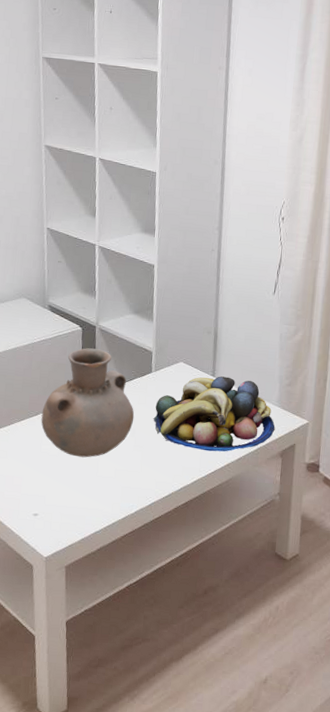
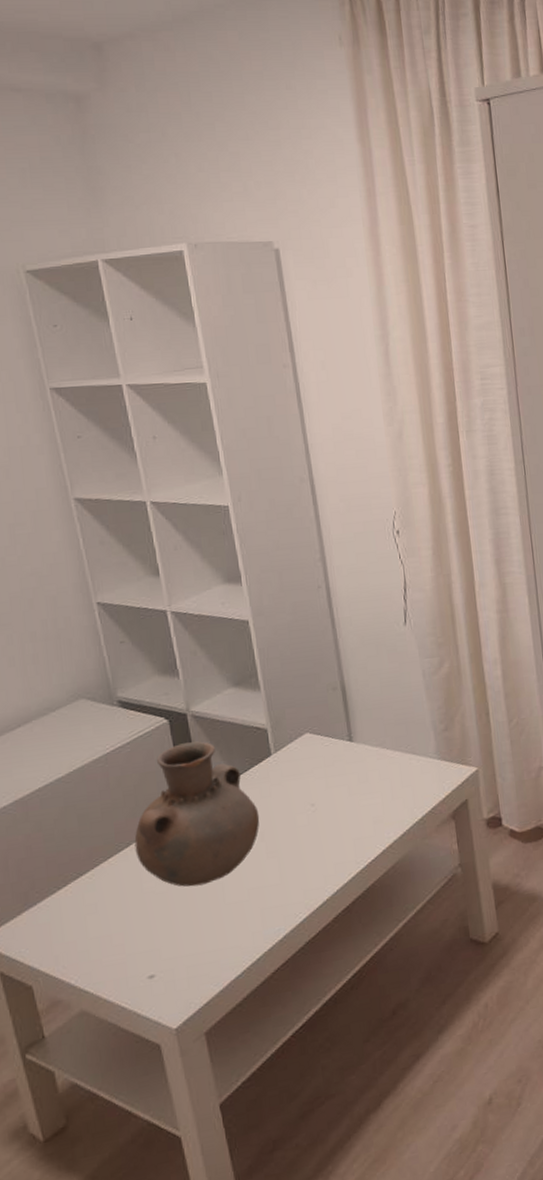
fruit bowl: present [153,376,275,452] -> none [284,735,439,838]

